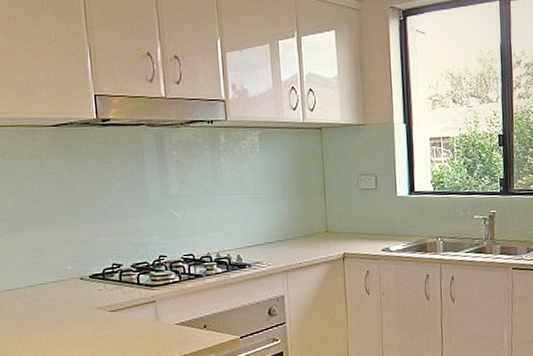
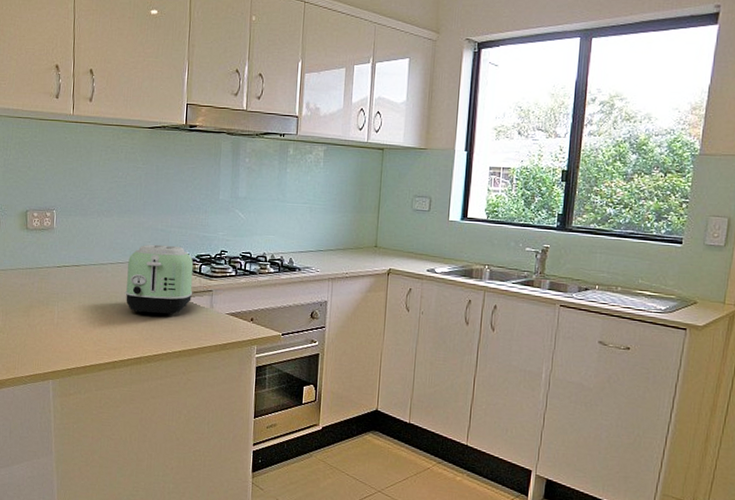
toaster: none [51,256,134,338] -> present [125,244,194,315]

